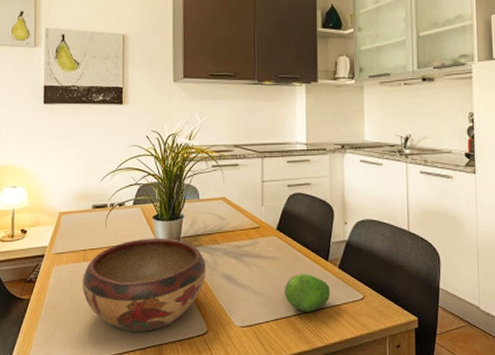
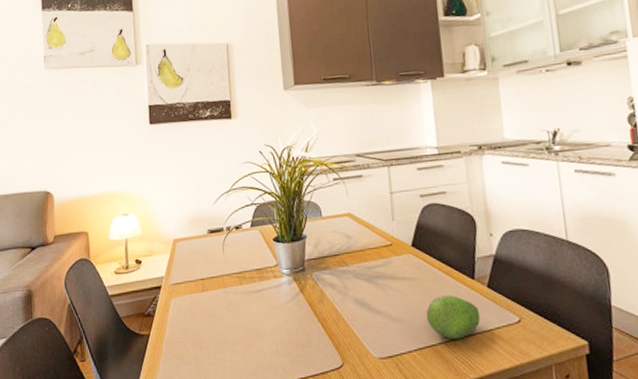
decorative bowl: present [82,238,207,332] -> none [202,261,337,368]

